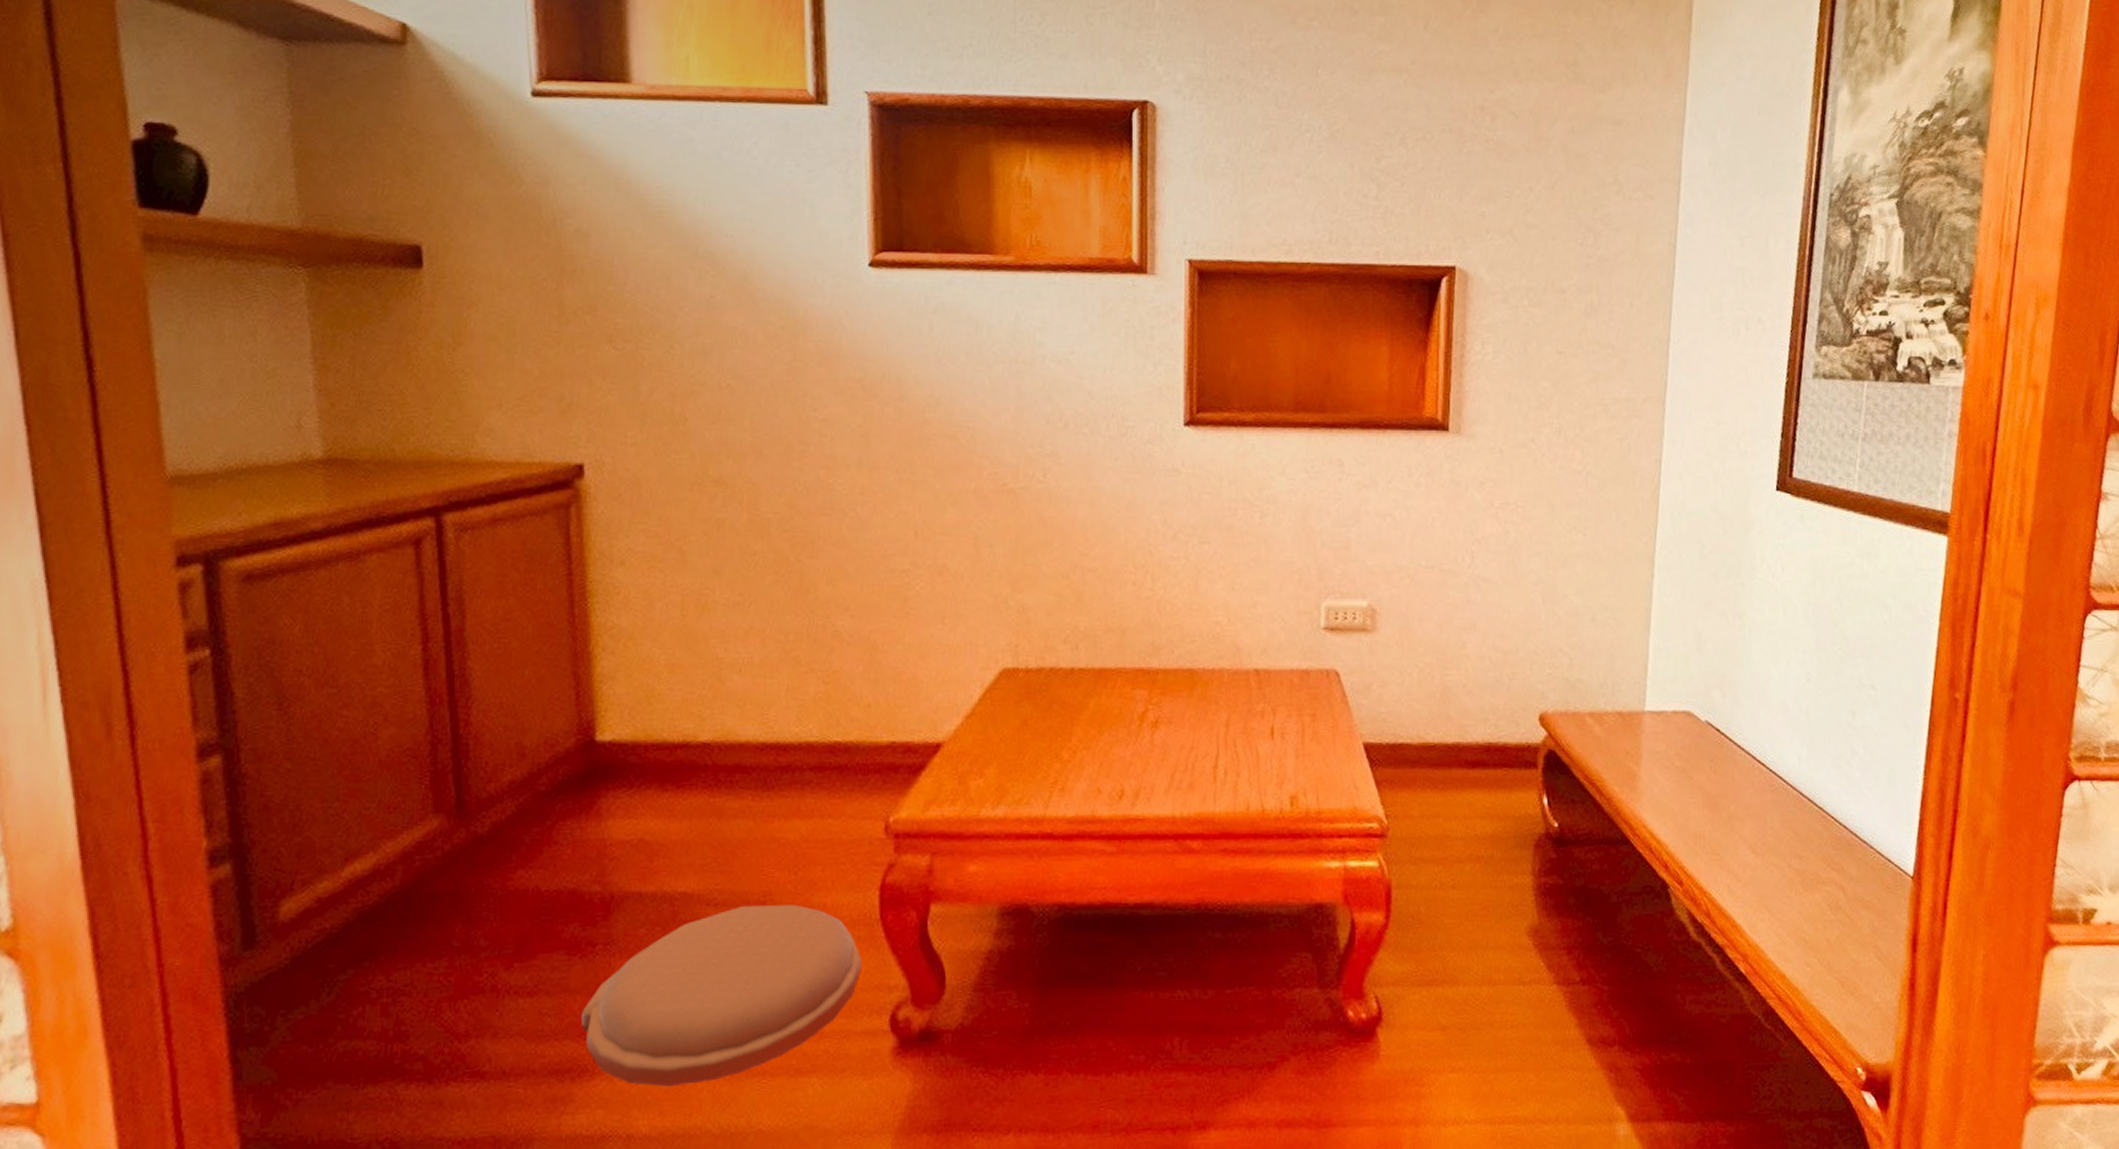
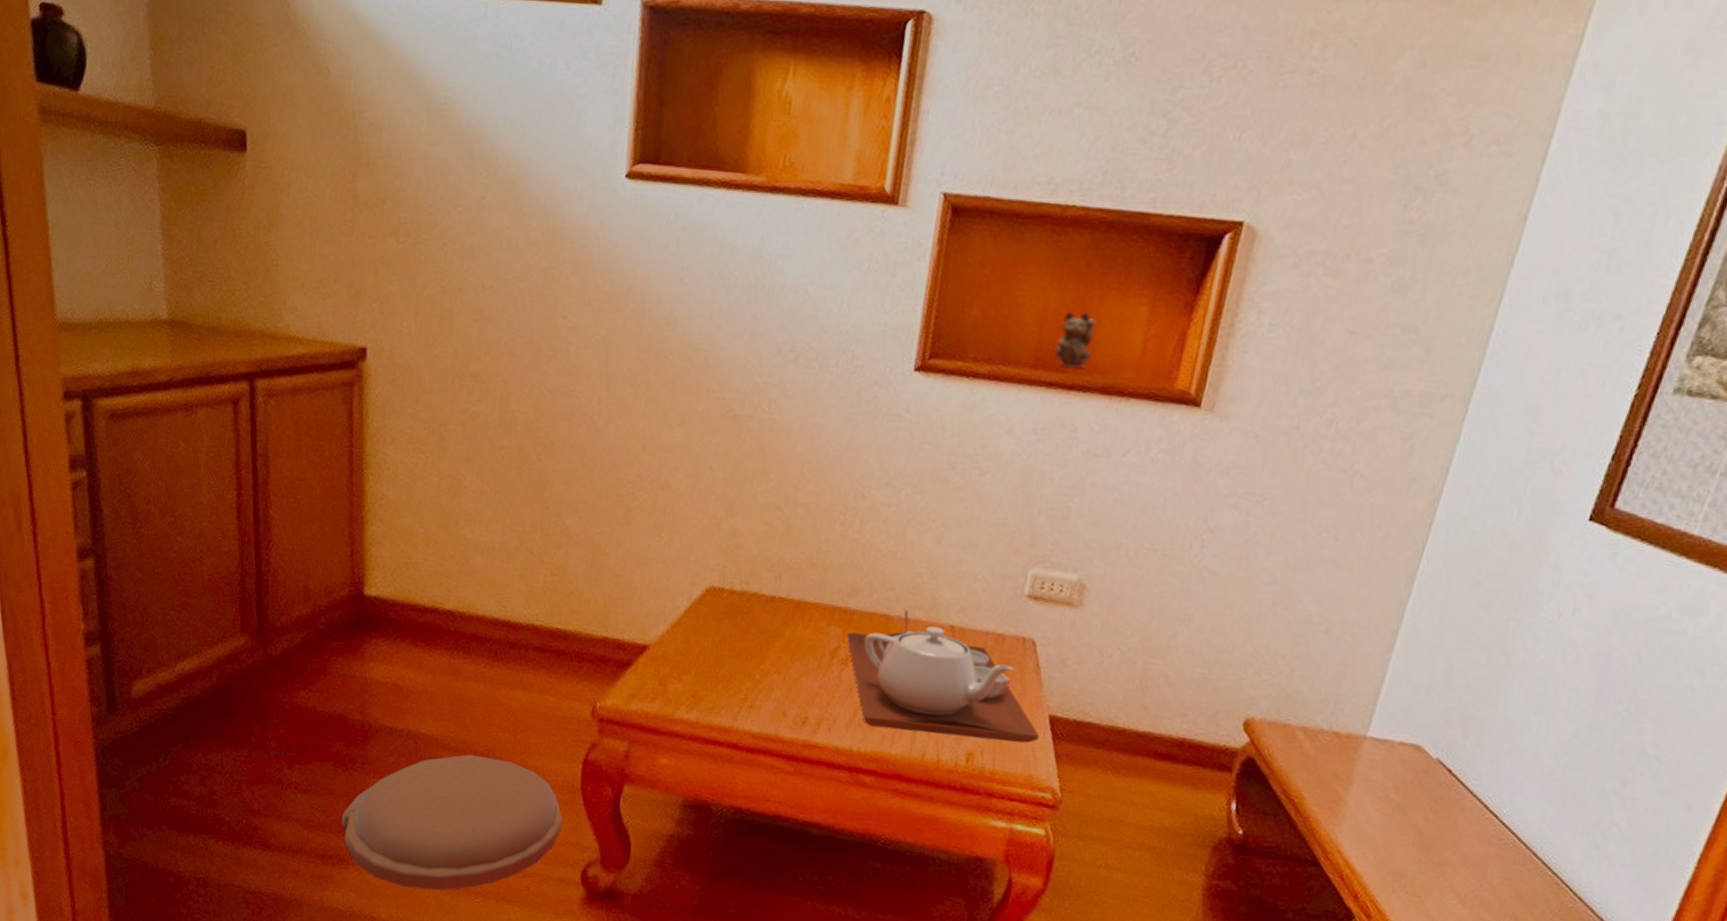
tea set: none [1153,660,1358,787] -> present [846,609,1040,744]
decorative figurine: none [1312,357,1346,407] -> present [1054,311,1097,368]

